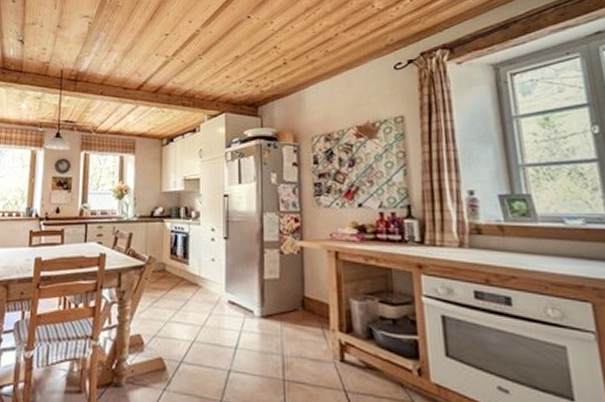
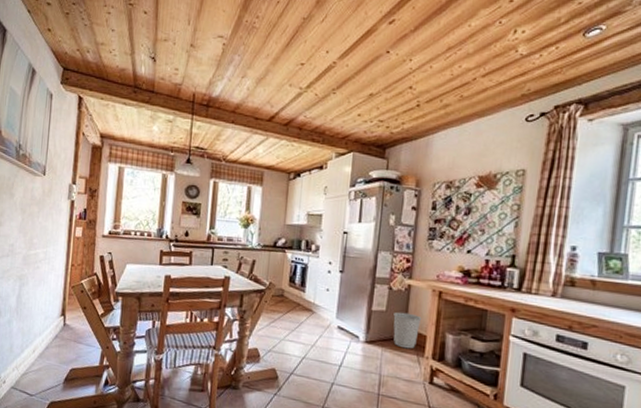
trash can: none [288,278,321,322] -> present [393,311,422,349]

